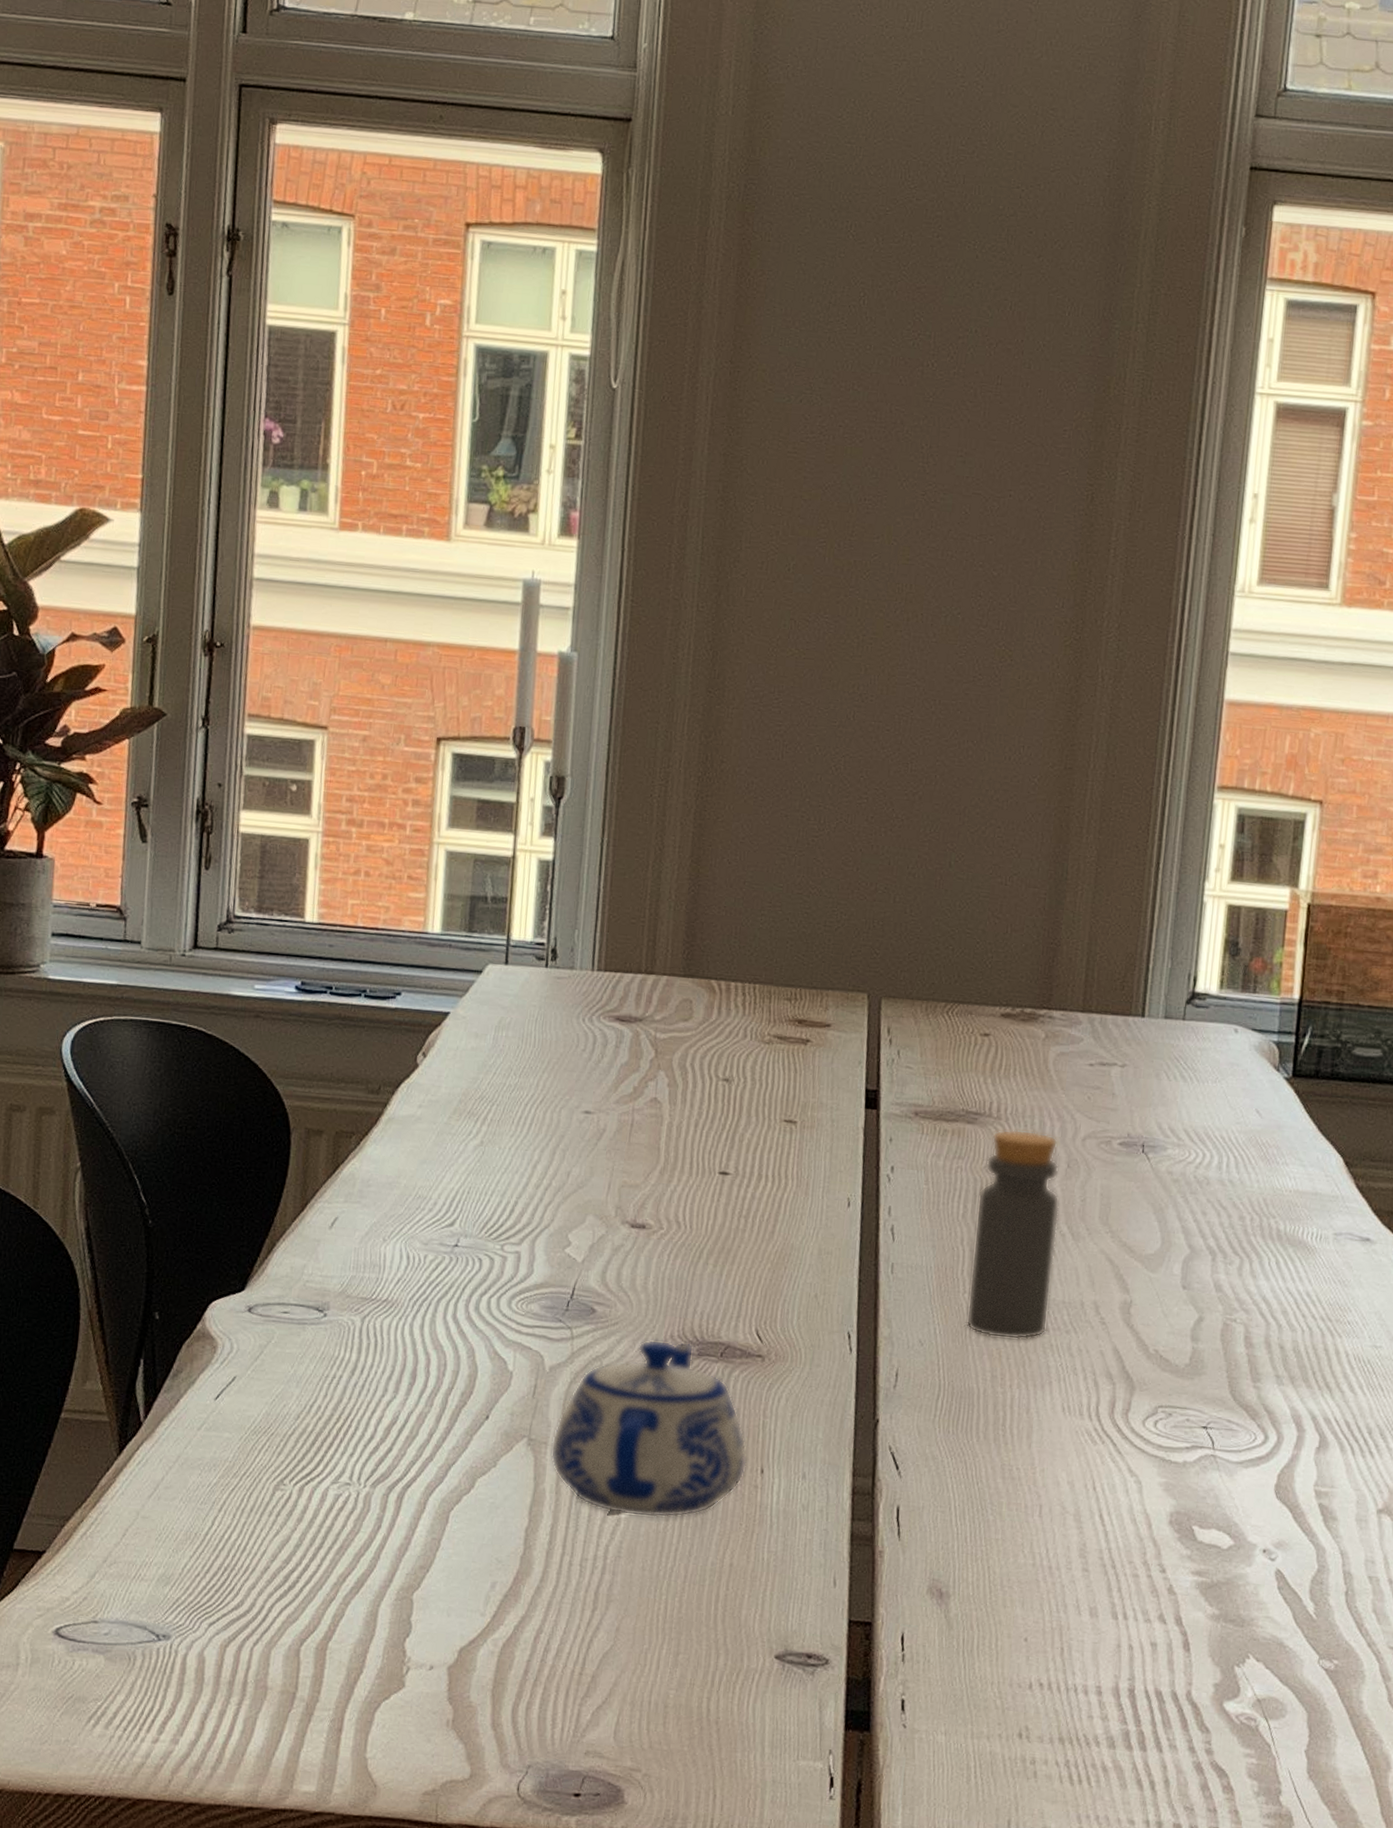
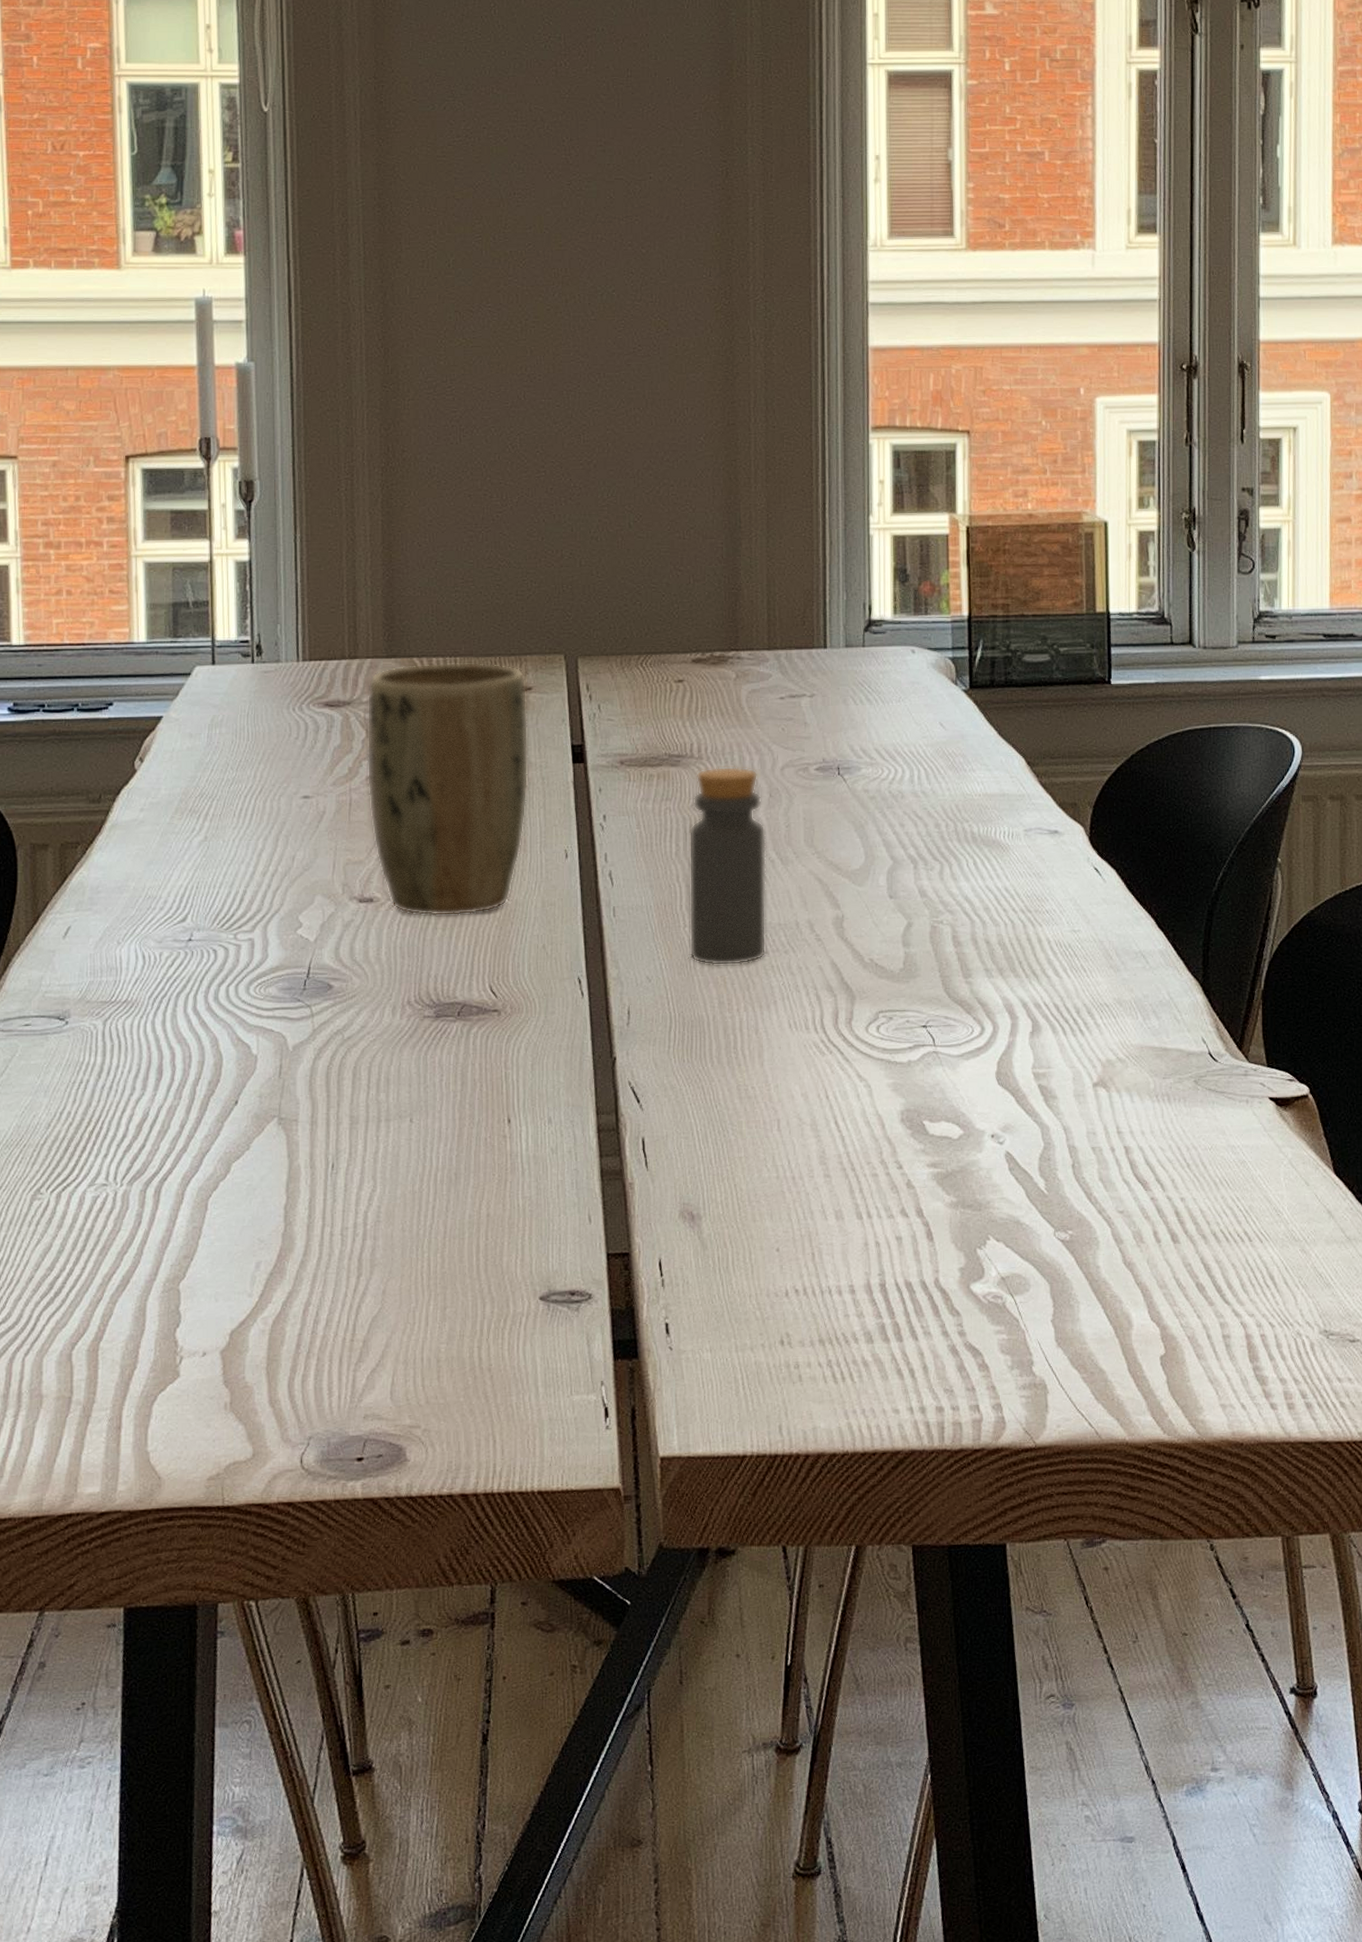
teapot: present [550,1339,748,1518] -> none [302,1005,493,1180]
plant pot: none [650,986,826,1254] -> present [367,662,529,917]

